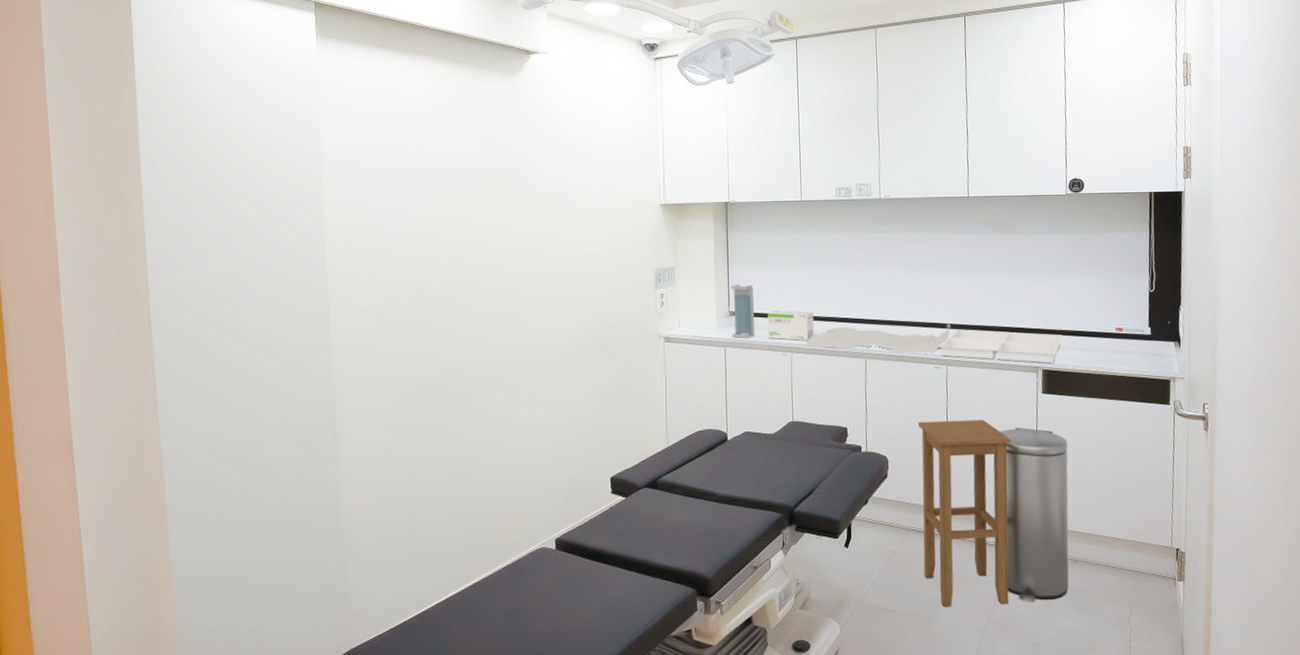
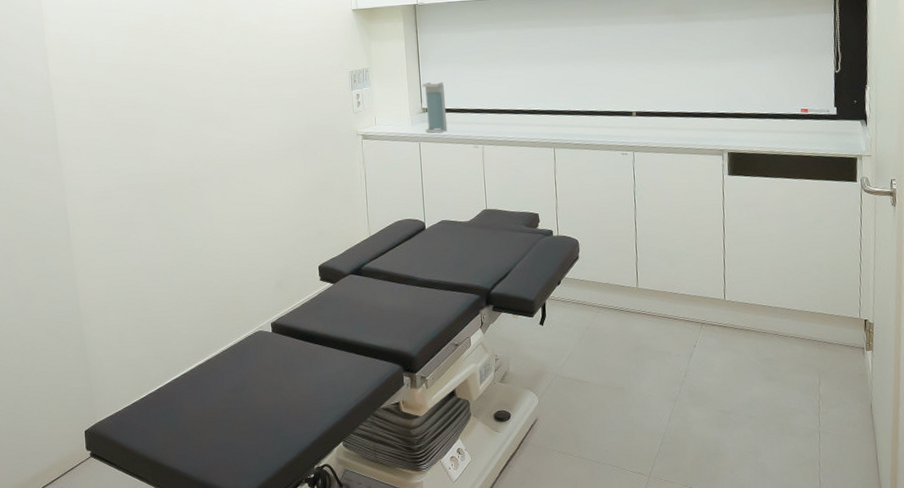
medicine box: present [768,310,815,341] -> none [459,105,504,134]
towel: present [803,326,951,353] -> none [493,117,636,141]
stool: present [917,419,1011,608] -> none [606,202,700,379]
storage tray: present [938,329,1063,364] -> none [625,116,748,147]
pedal bin: present [1000,428,1069,603] -> none [687,208,758,373]

